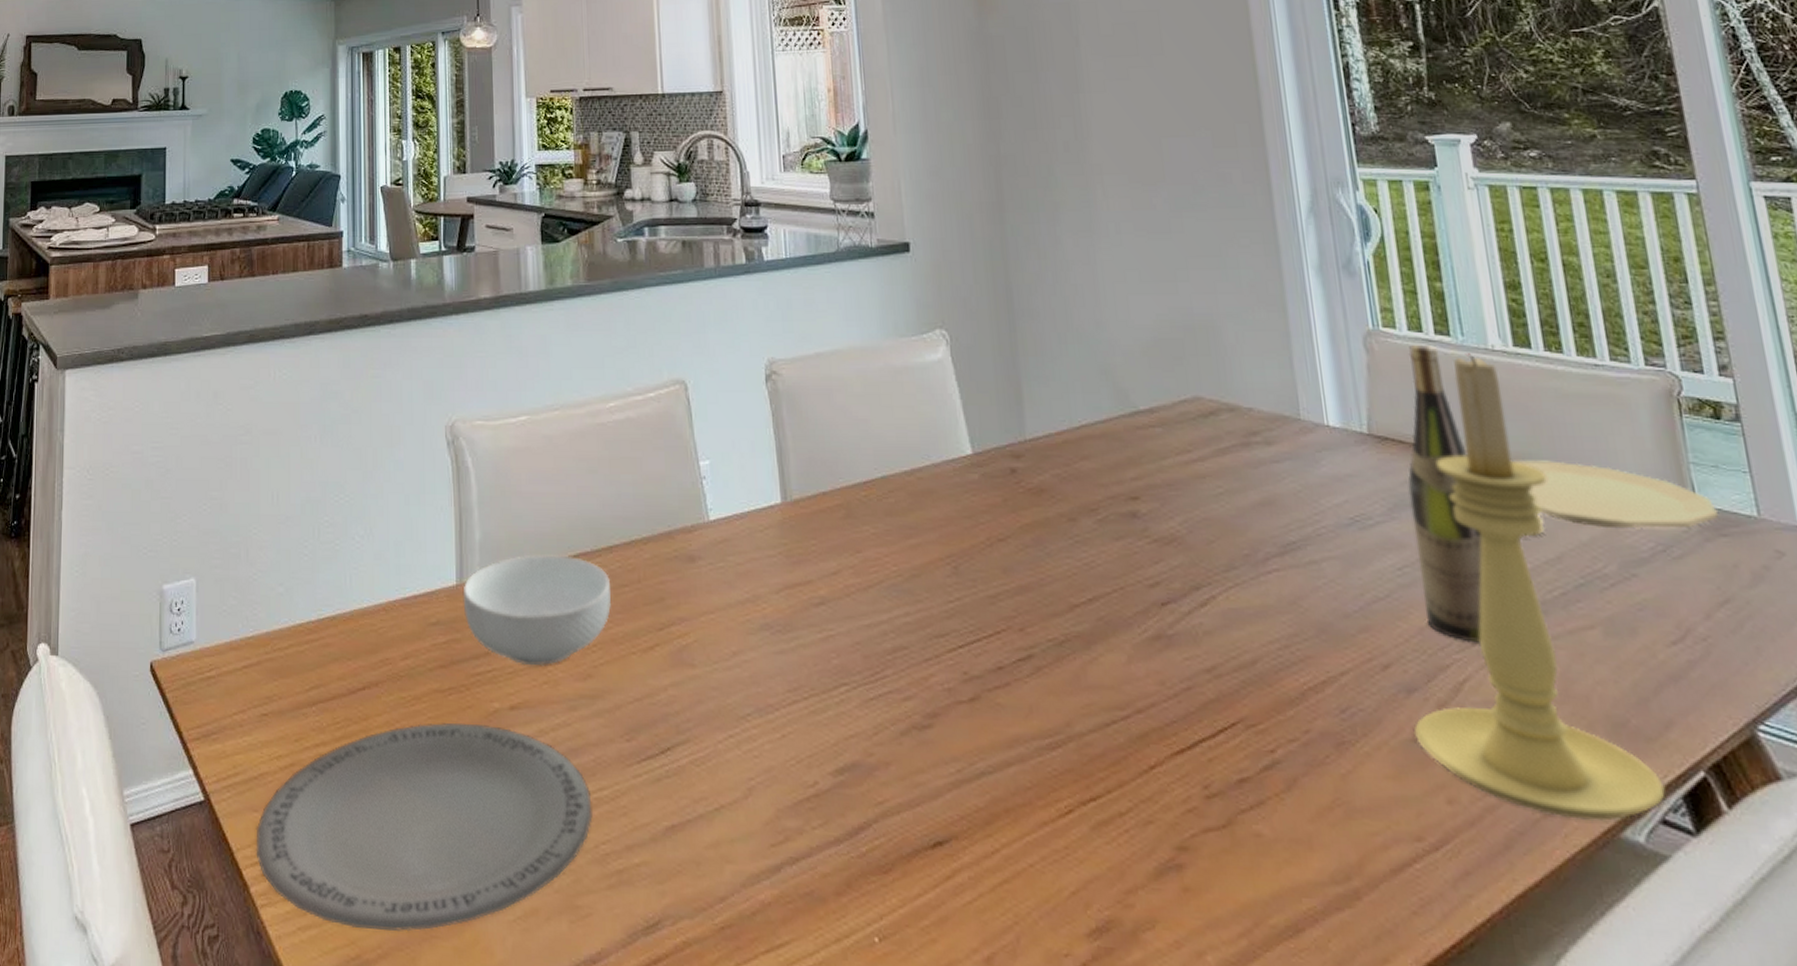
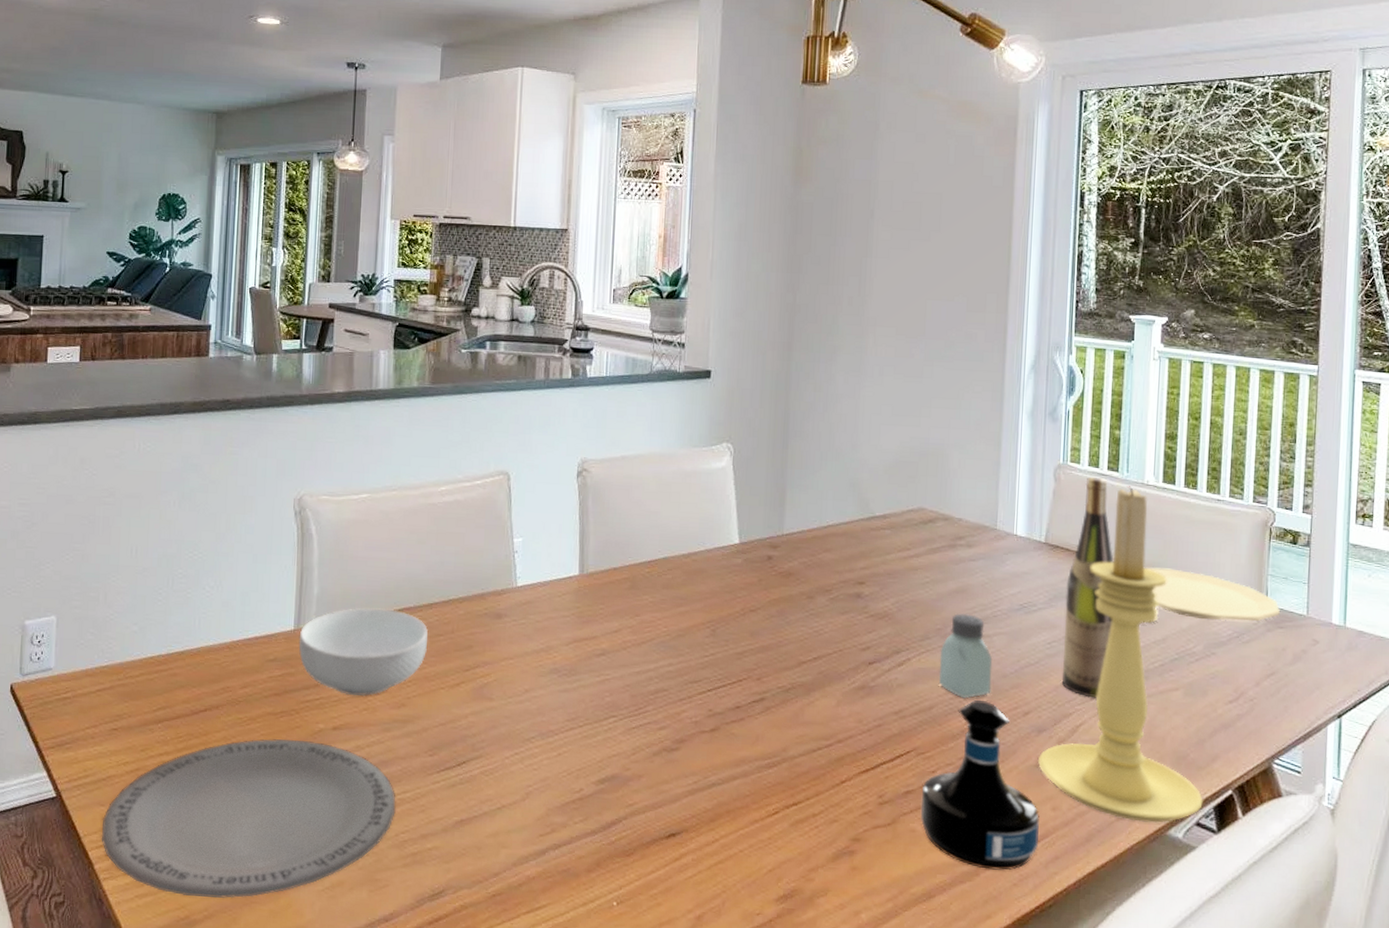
saltshaker: none [1253,532,1332,648] -> present [939,613,993,699]
tequila bottle: none [1260,650,1437,892] -> present [920,700,1039,870]

